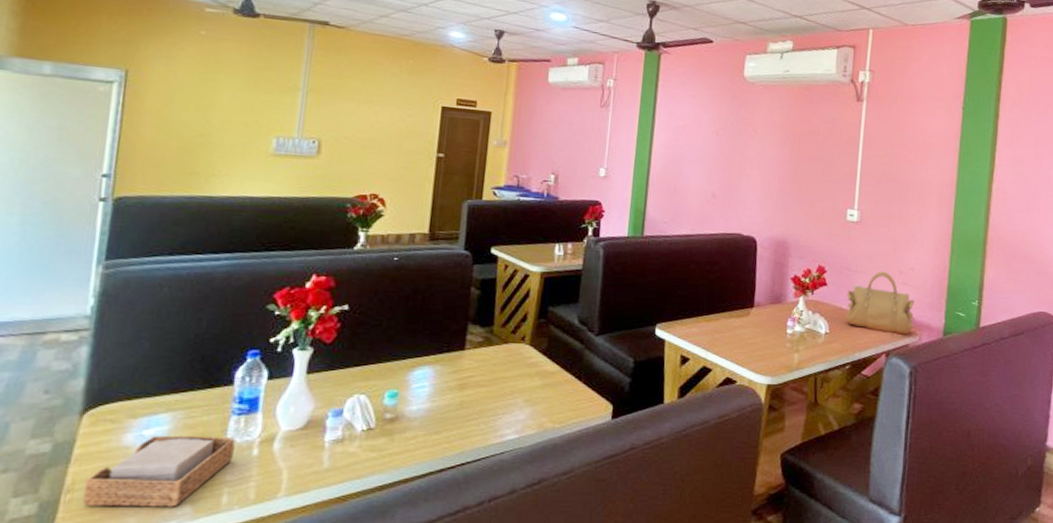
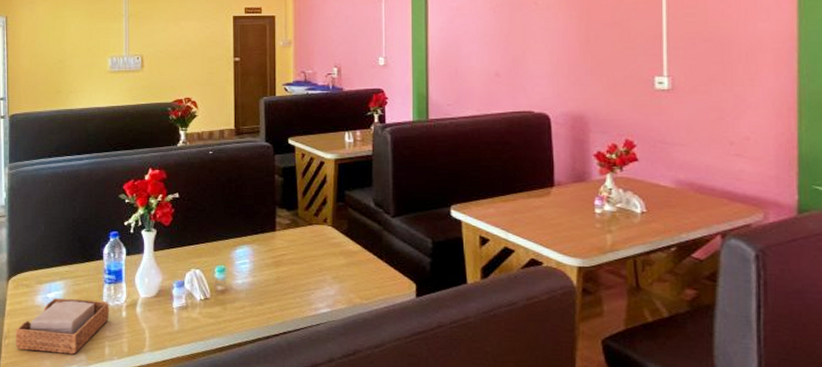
shoulder bag: present [845,271,915,335] -> none [664,142,757,213]

